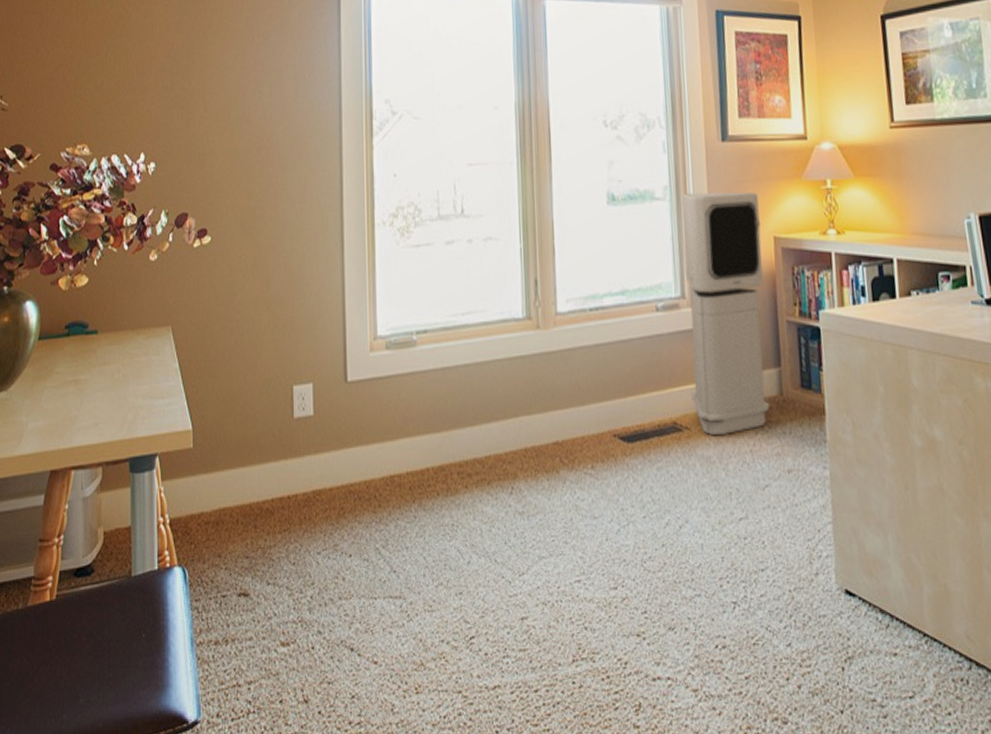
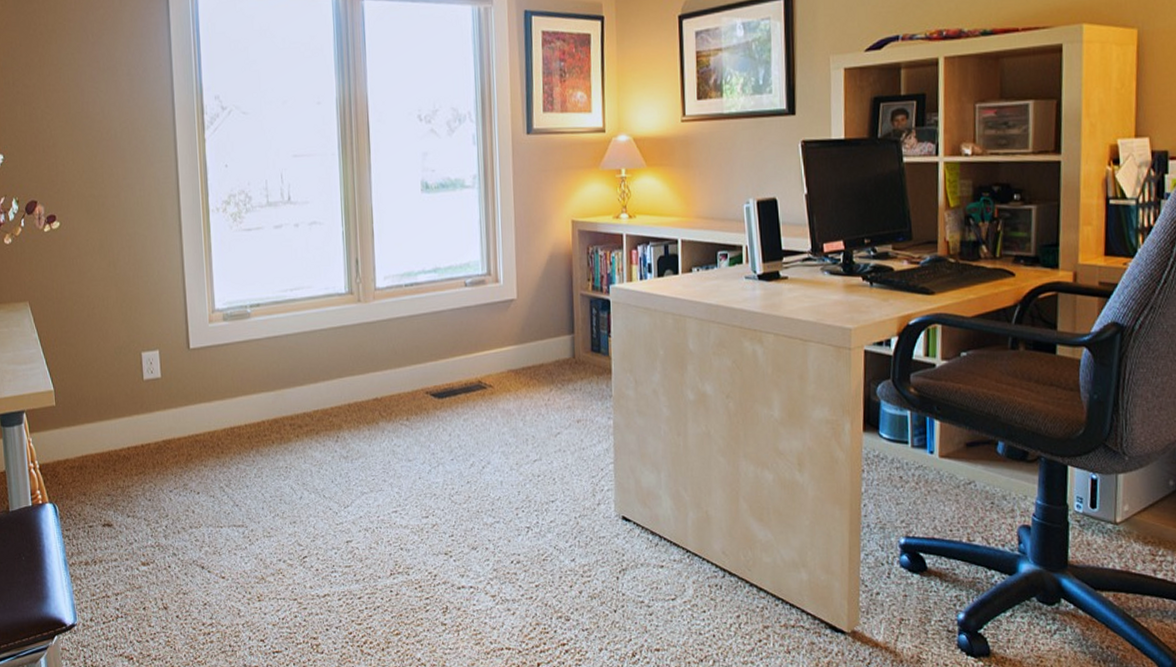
air purifier: present [682,192,771,435] -> none [489,180,564,391]

